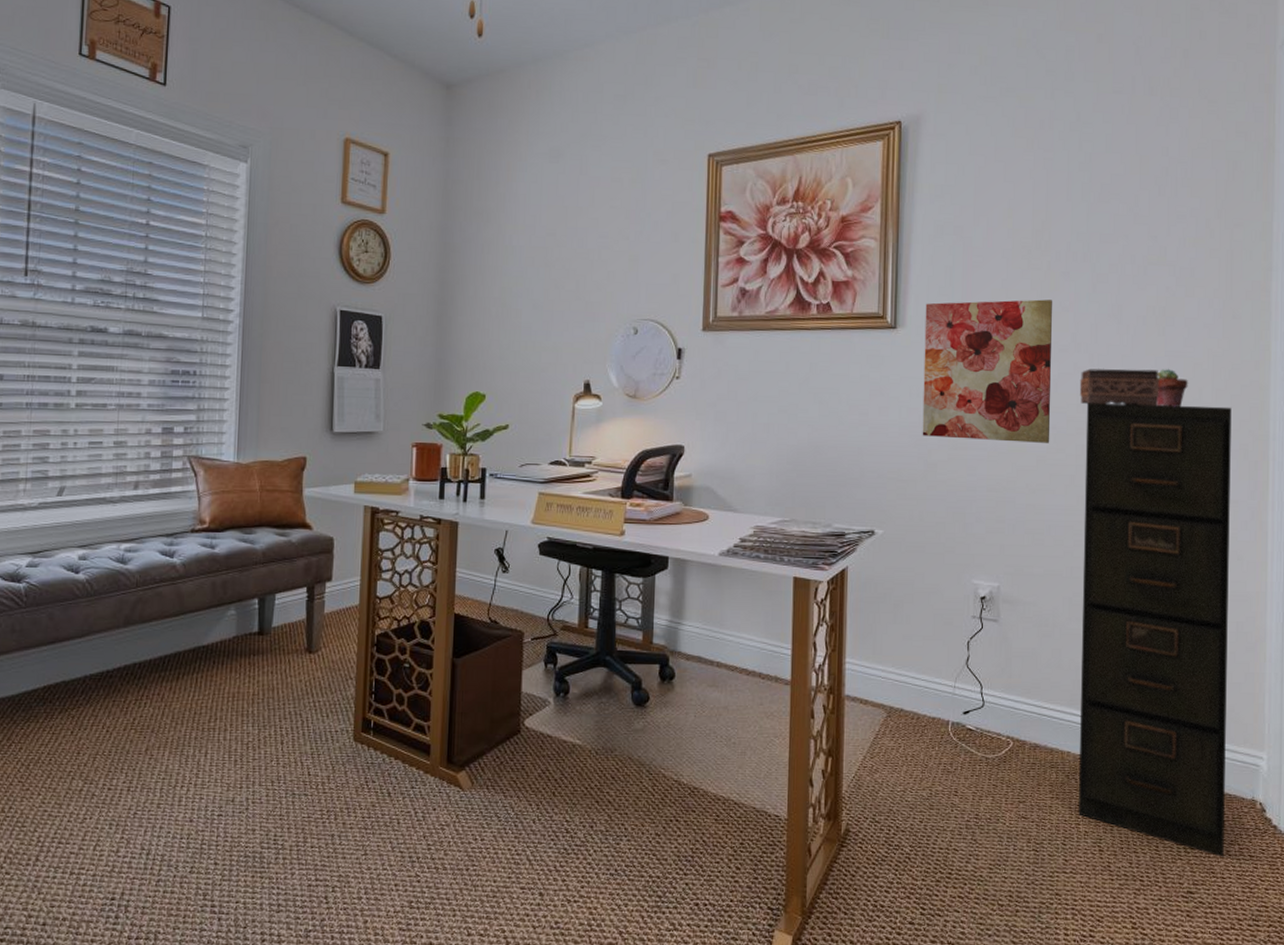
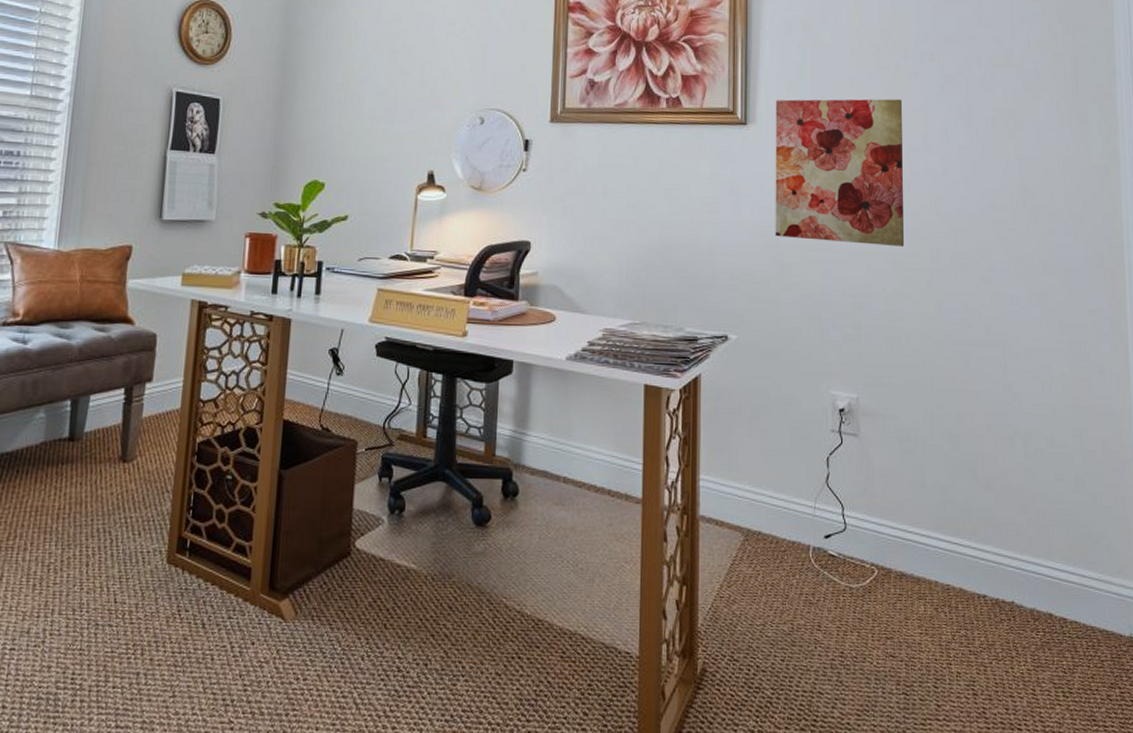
tissue box: present [1079,368,1159,406] -> none [932,170,1012,211]
filing cabinet: present [1079,403,1232,857] -> none [940,205,1104,703]
potted succulent: present [1156,368,1188,407] -> none [1009,171,1040,212]

